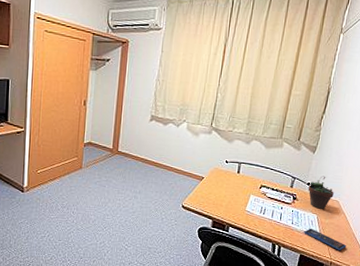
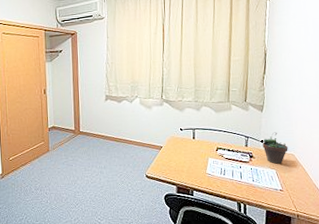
smartphone: present [304,228,347,250] -> none [266,183,310,202]

